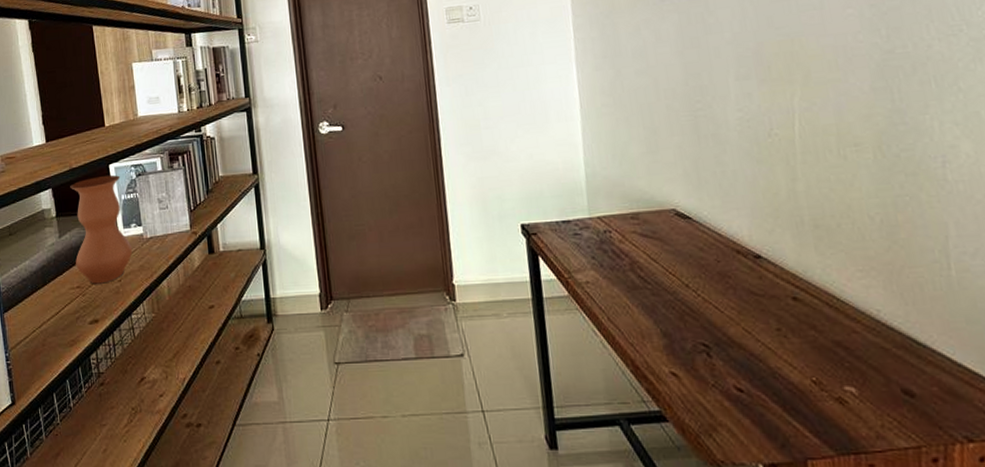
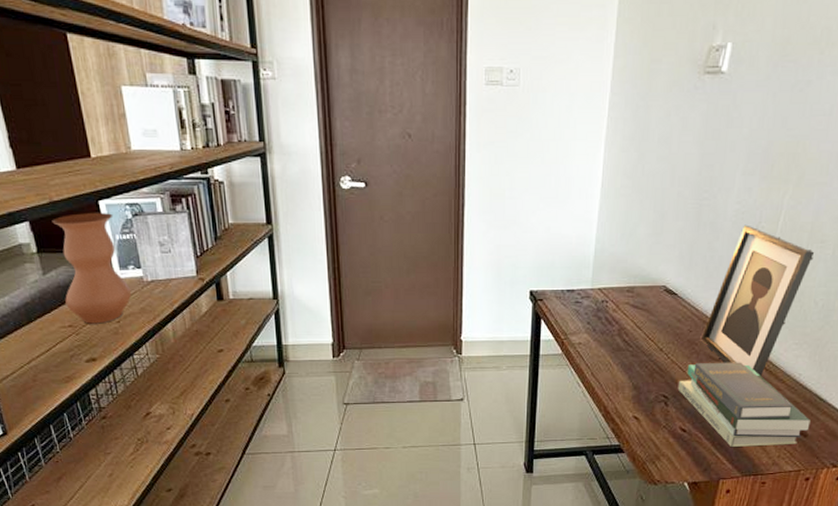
books: none [718,297,915,412] -> present [677,362,811,447]
picture frame: none [734,133,851,314] -> present [701,224,815,376]

